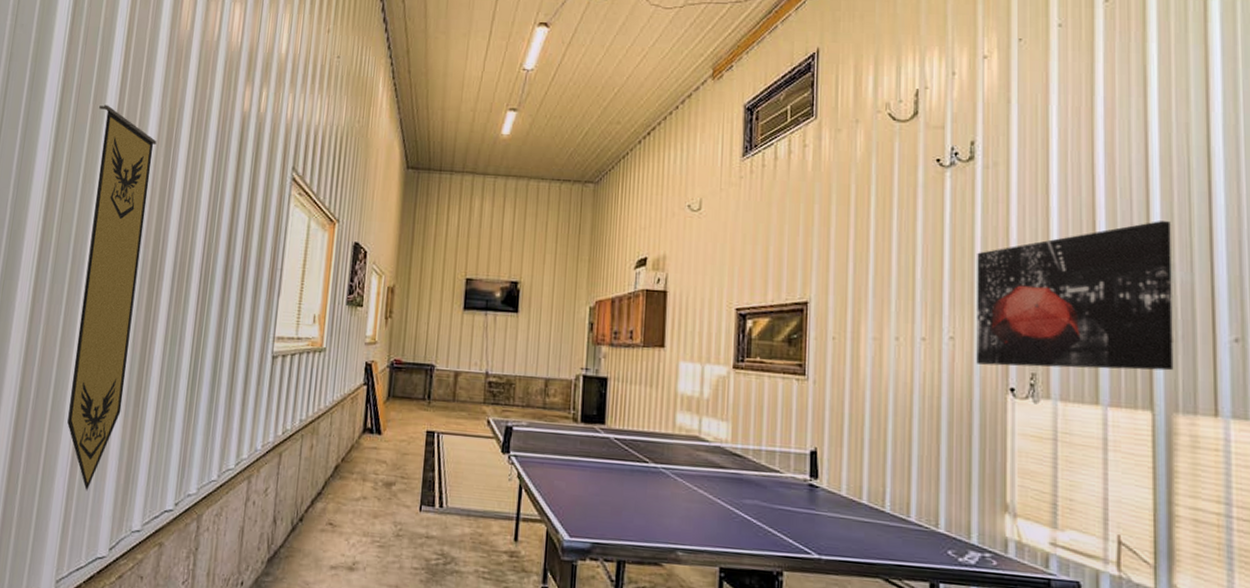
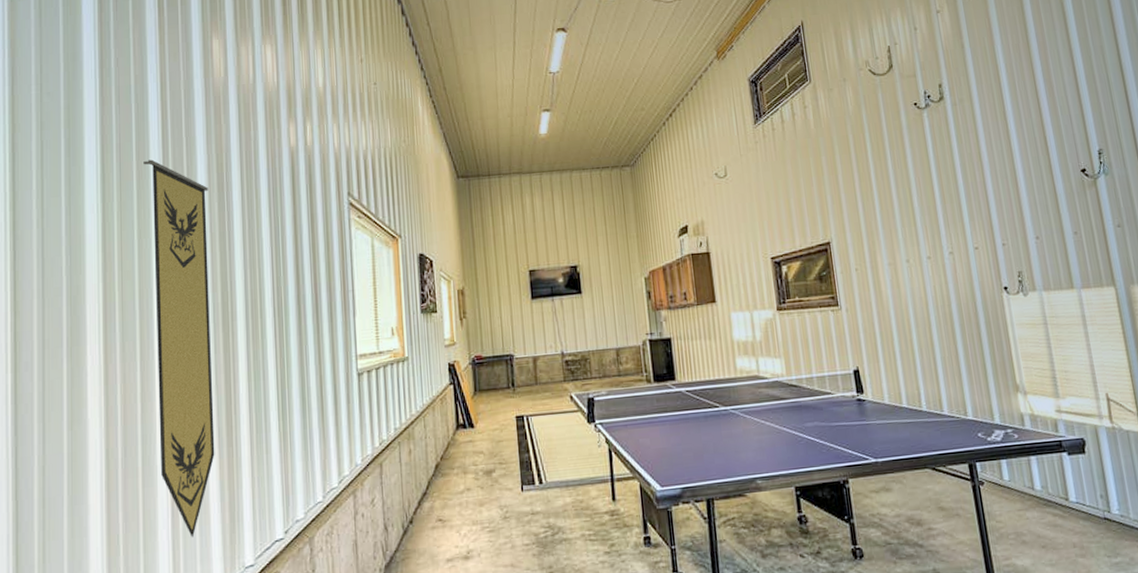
wall art: present [976,221,1174,371] -> none [959,128,1125,271]

